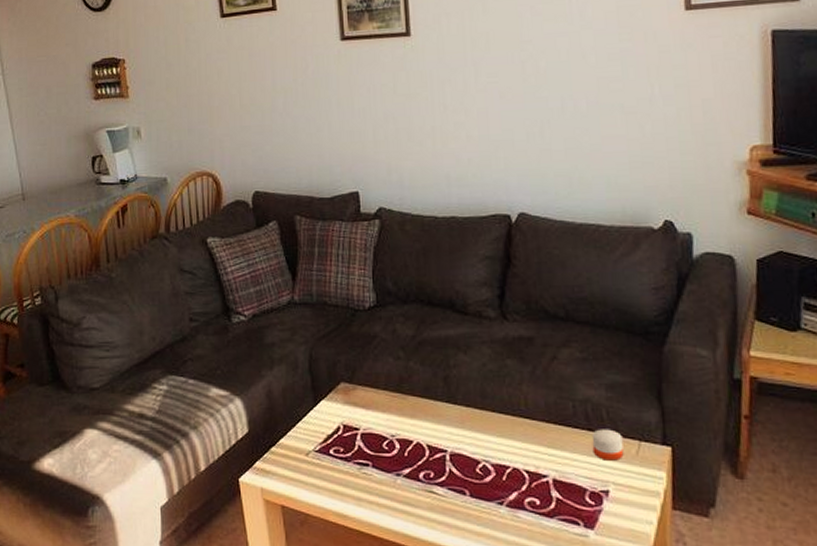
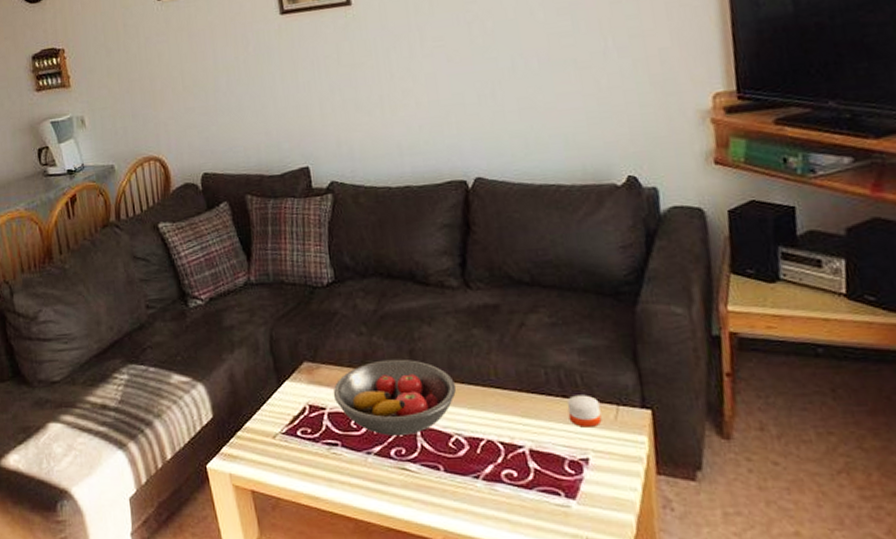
fruit bowl: none [367,384,487,460] -> present [333,359,457,437]

